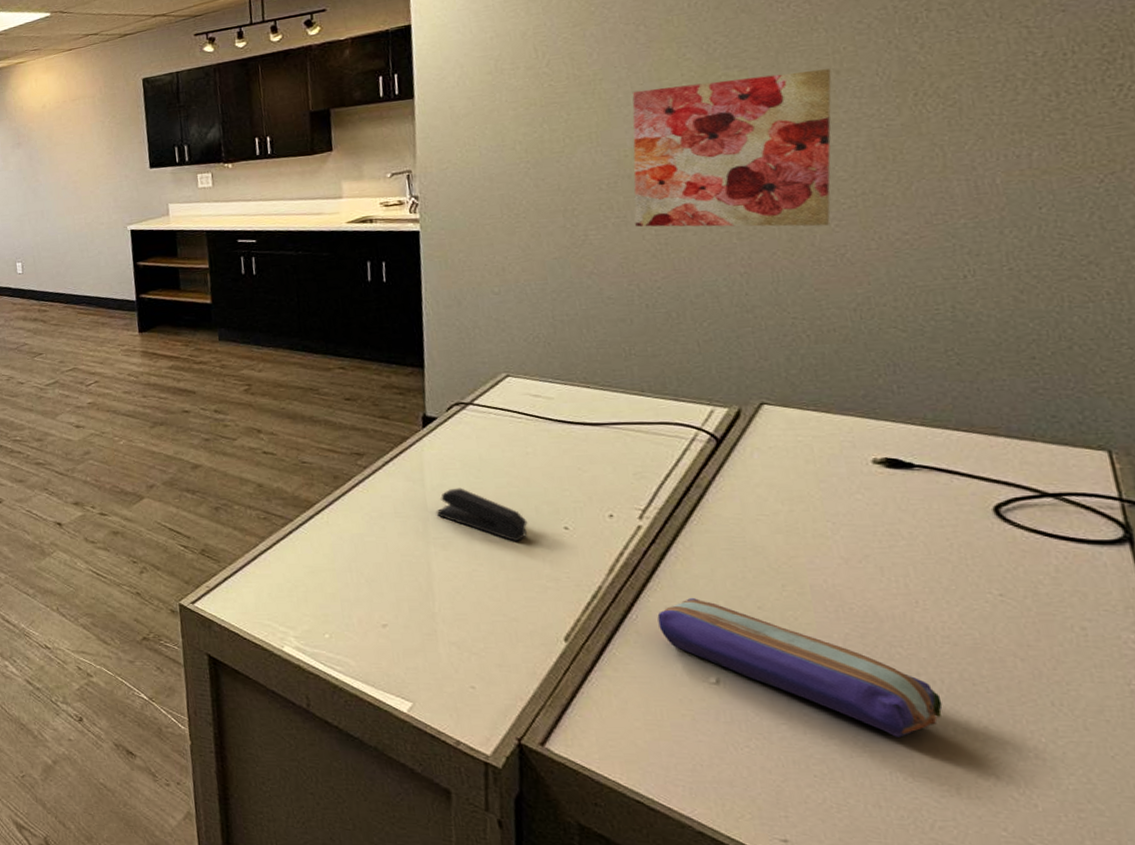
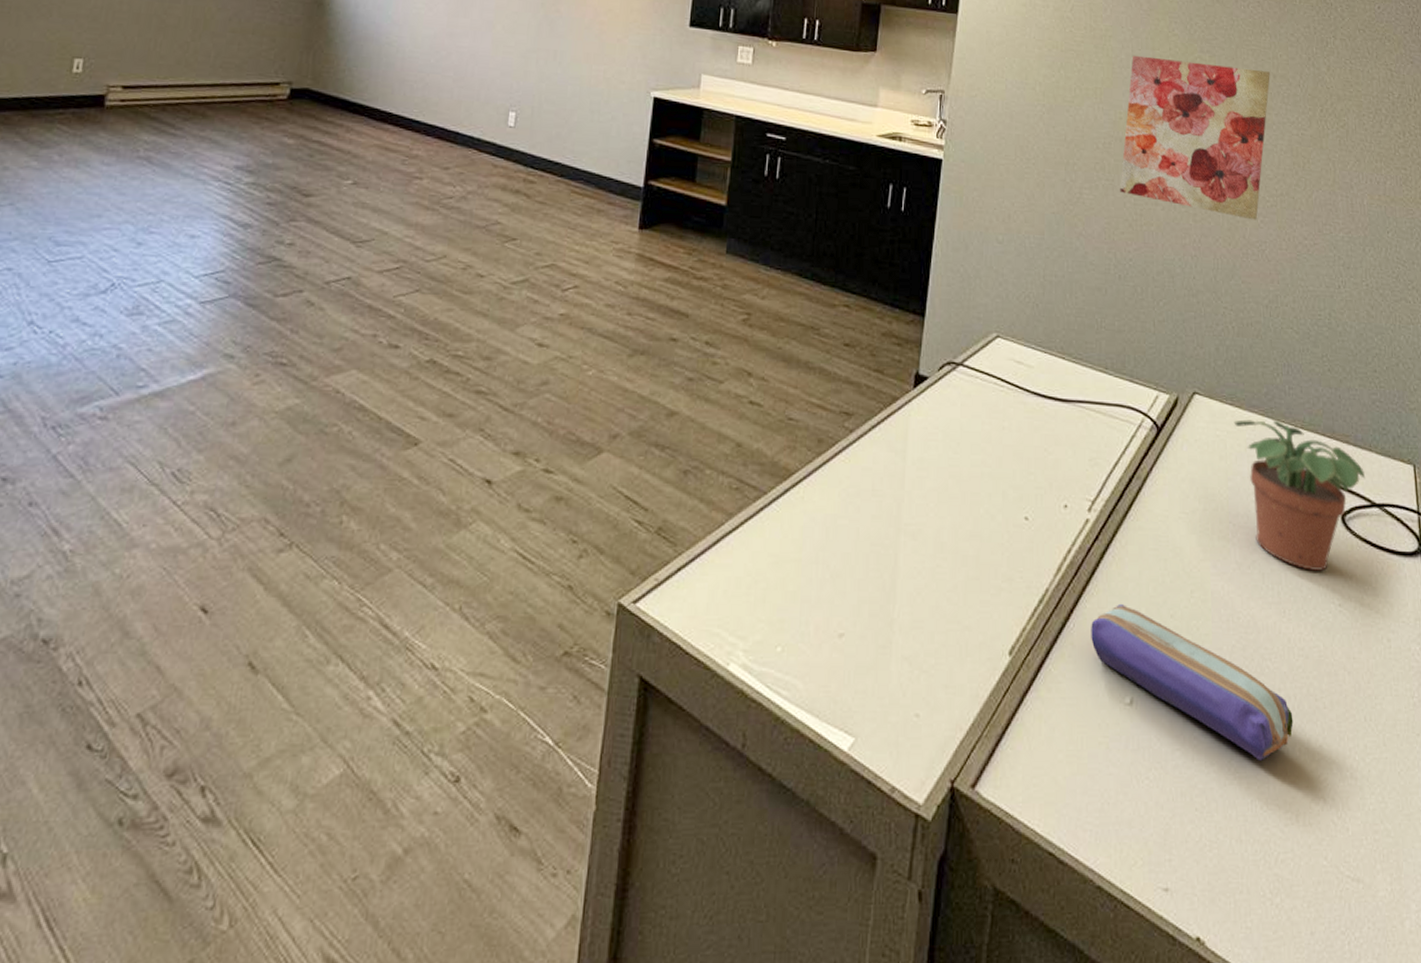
stapler: present [436,488,528,542] -> none [911,463,994,533]
potted plant: none [820,420,1029,563] -> present [1234,419,1366,571]

